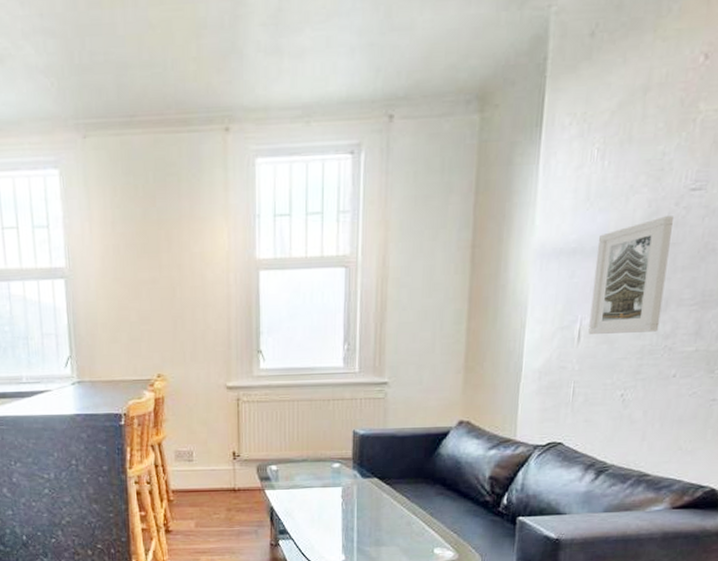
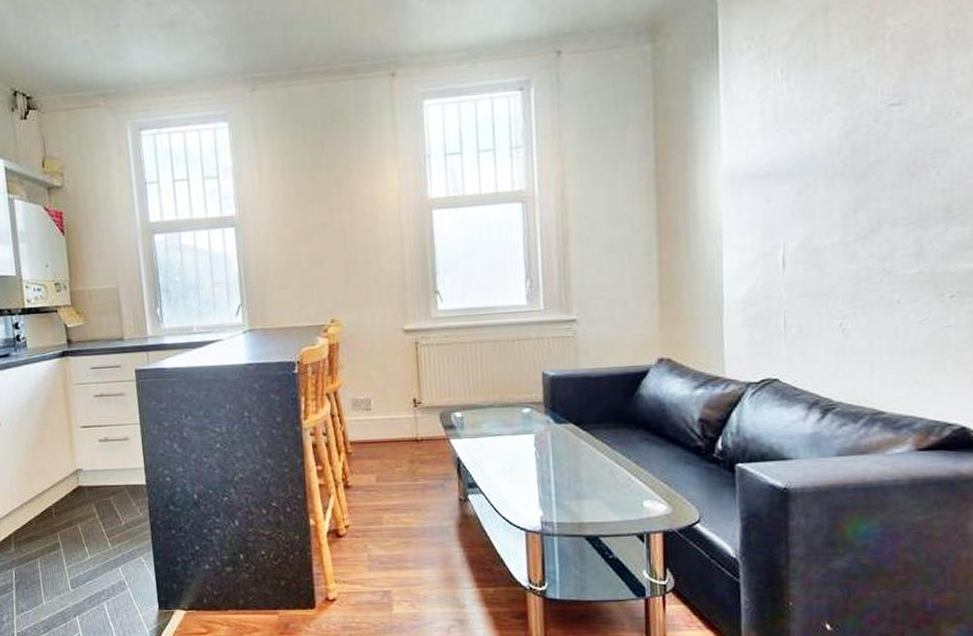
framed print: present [588,216,673,334] -> none [793,133,874,260]

